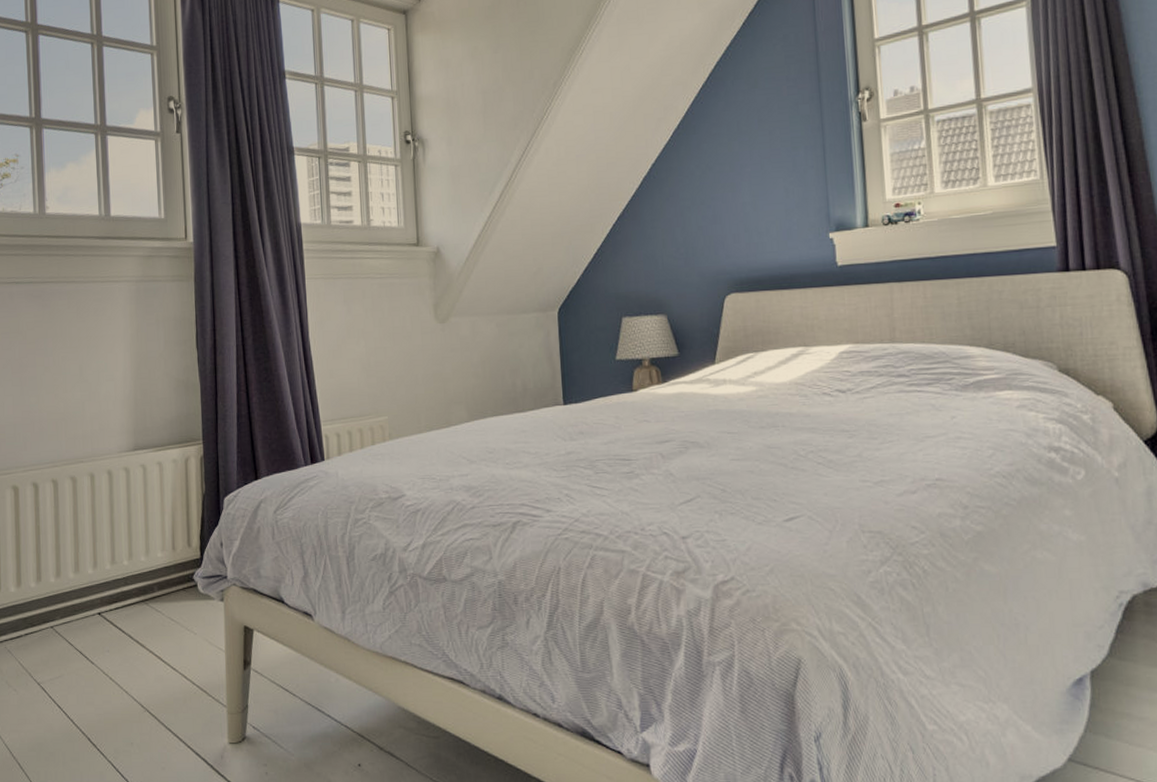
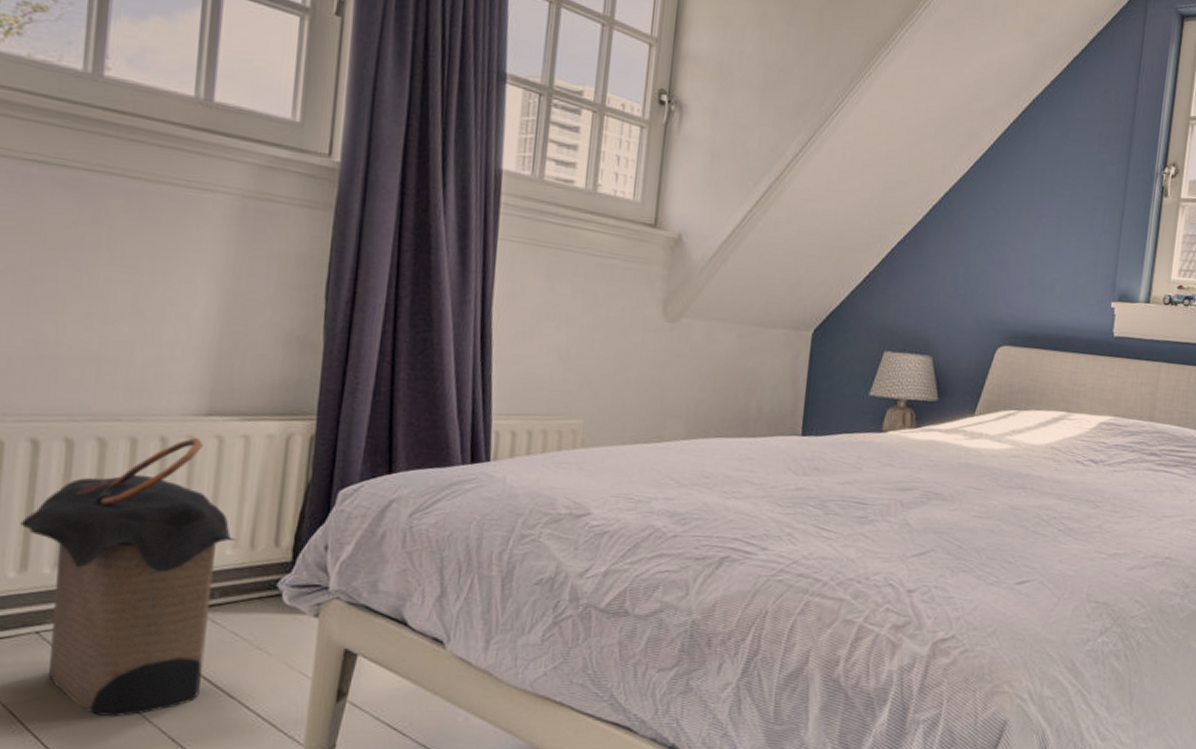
laundry hamper: none [33,469,164,690] -> present [20,438,237,718]

